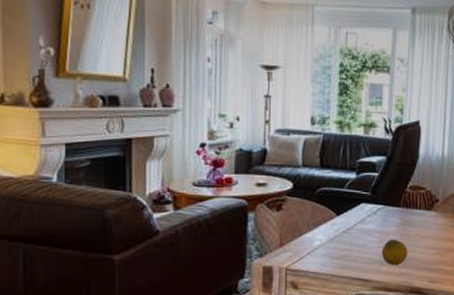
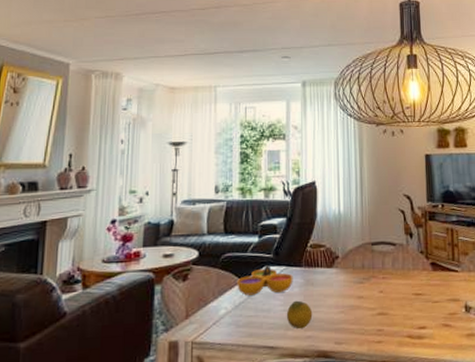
decorative bowl: none [332,202,391,231] -> present [237,265,293,296]

